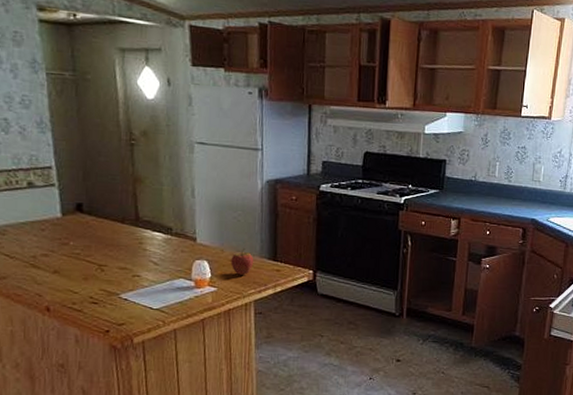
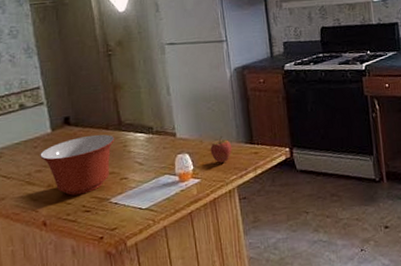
mixing bowl: none [47,226,131,285] -> present [40,134,115,196]

